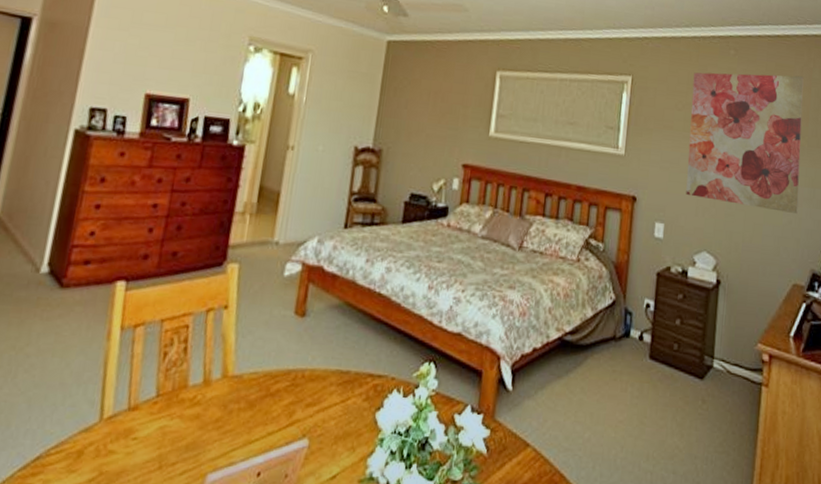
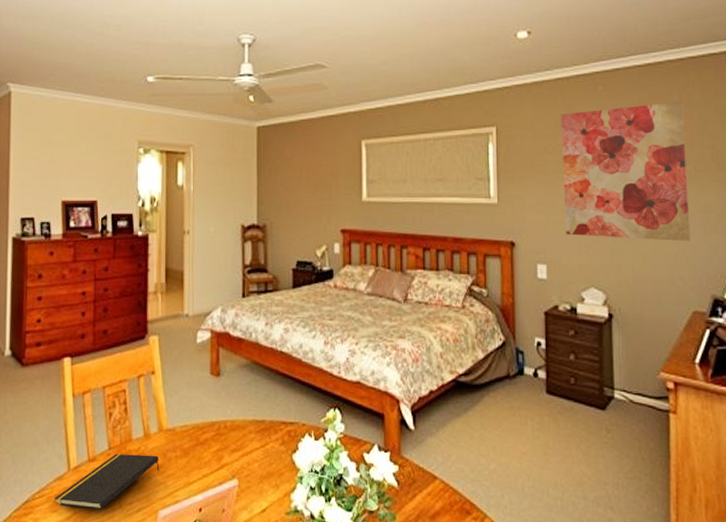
notepad: none [76,402,217,471] -> present [55,454,160,510]

